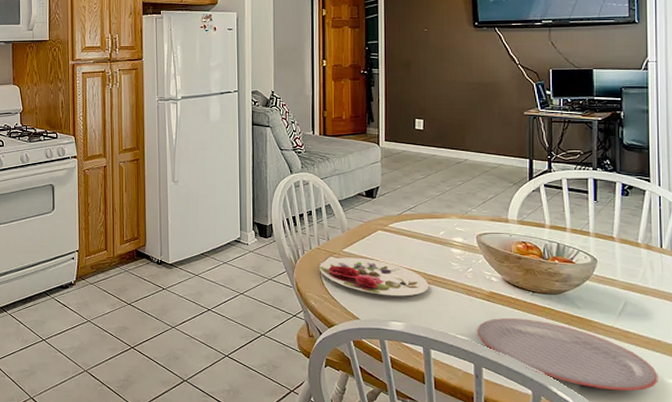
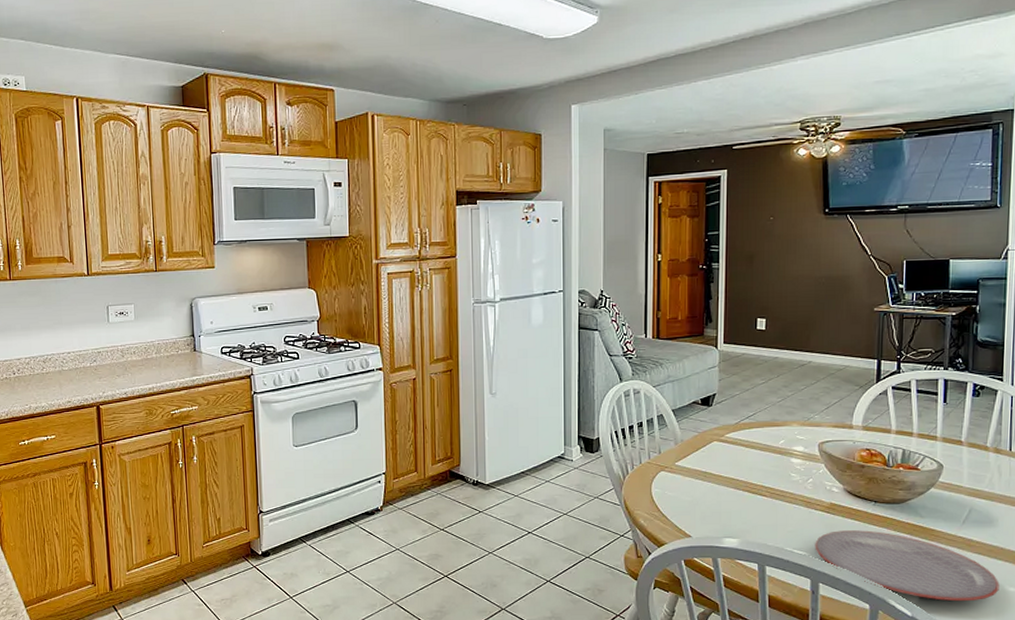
plate: present [319,257,429,297] -> none [649,471,767,512]

